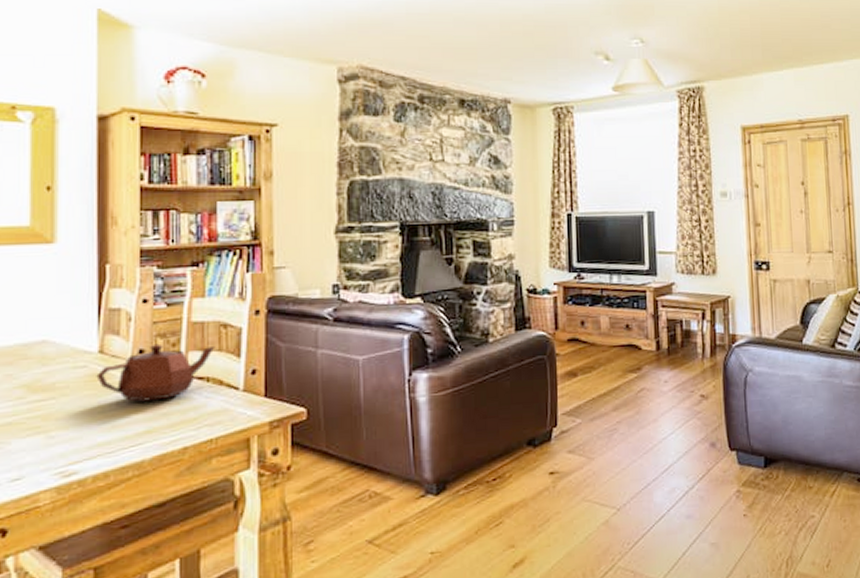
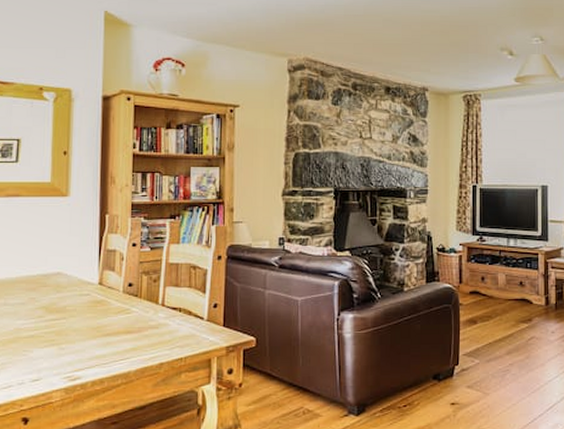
teapot: present [96,343,215,402] -> none [96,279,186,325]

